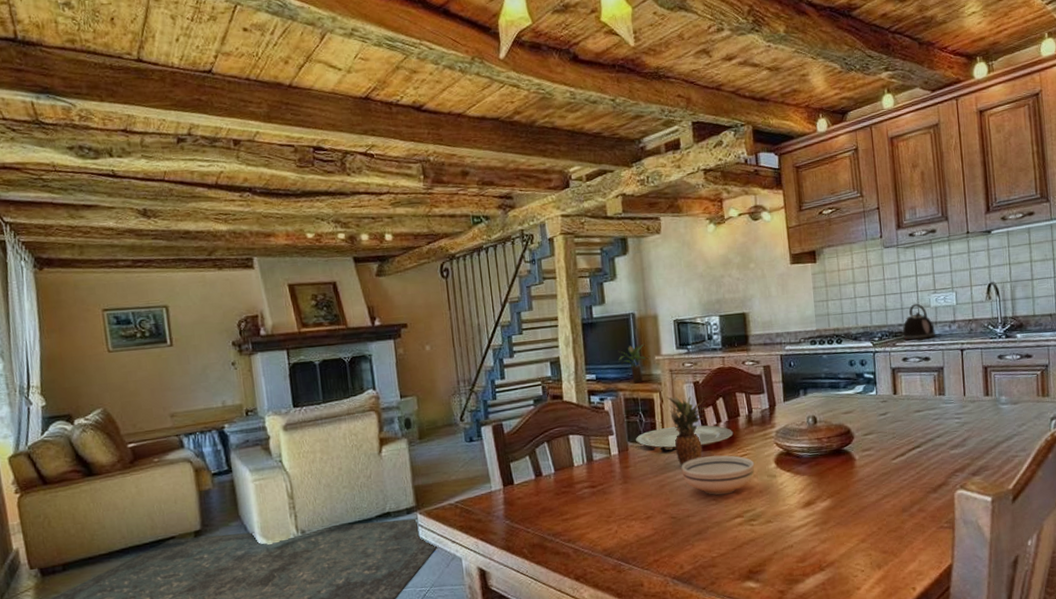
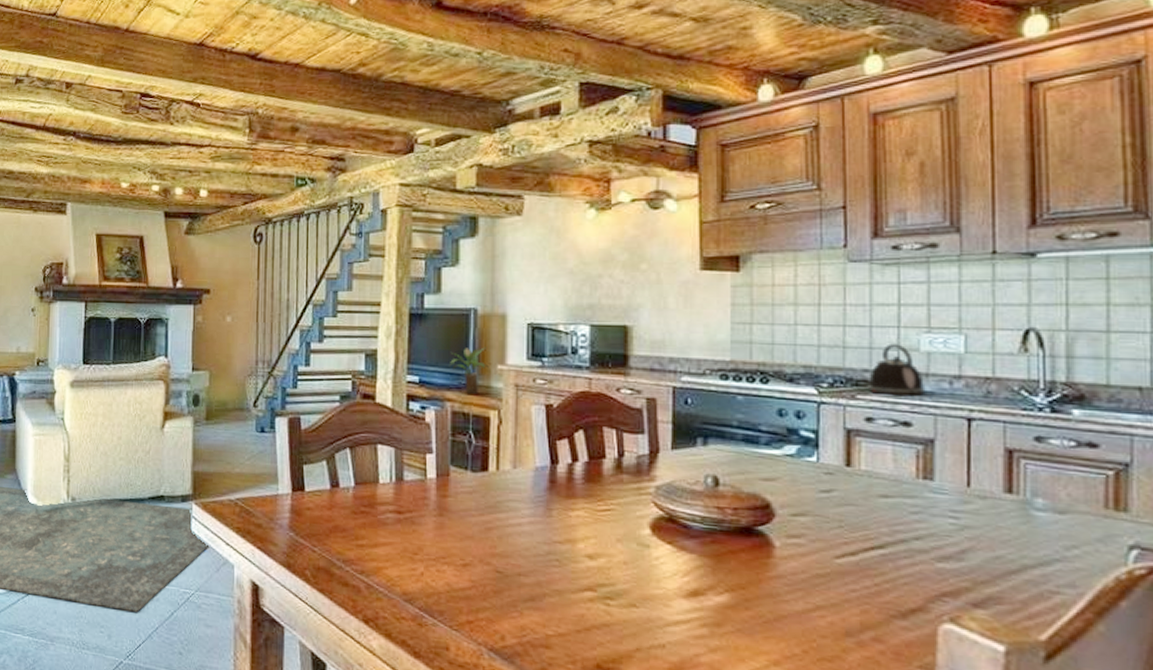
plate: present [636,425,734,450] -> none [461,455,594,489]
fruit: present [666,396,707,465] -> none [507,417,561,508]
bowl: present [681,455,755,495] -> none [517,501,620,557]

